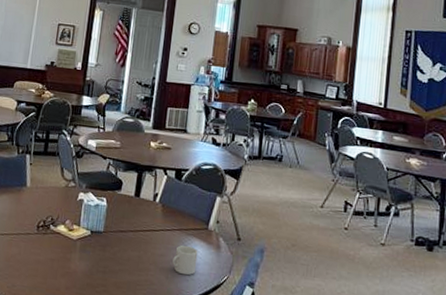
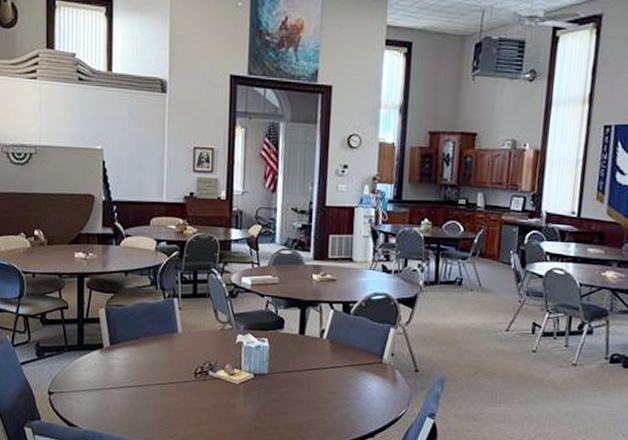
mug: present [172,245,198,276] -> none [346,381,373,412]

